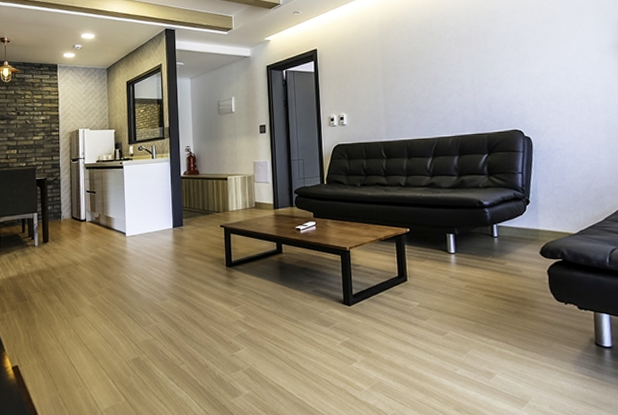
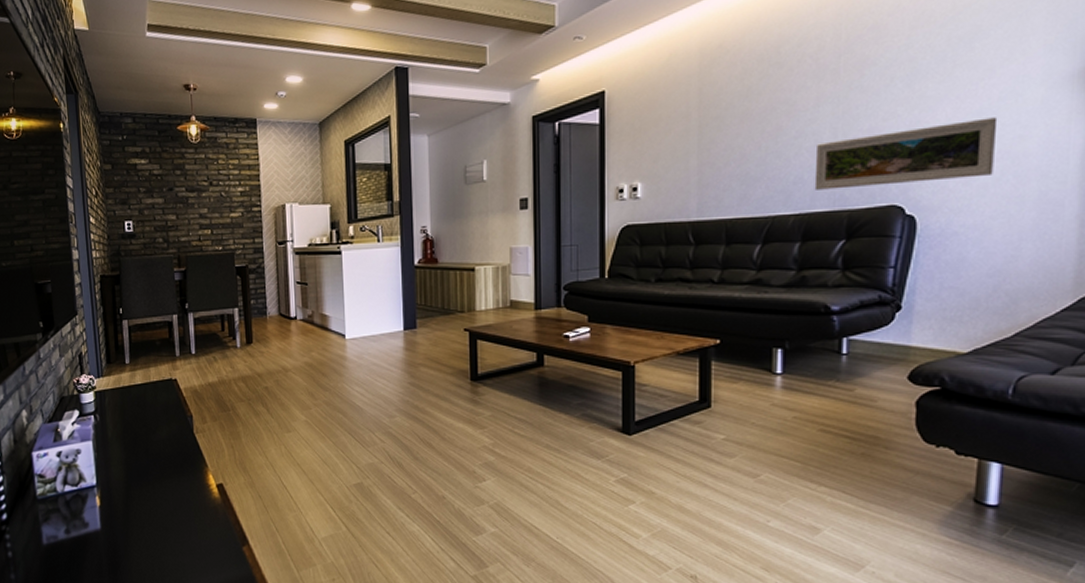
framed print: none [462,71,576,119] -> present [814,117,998,190]

